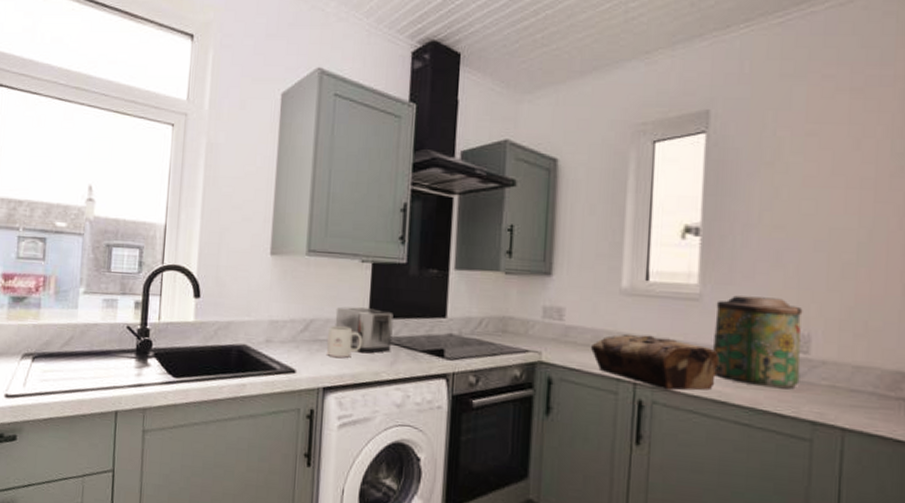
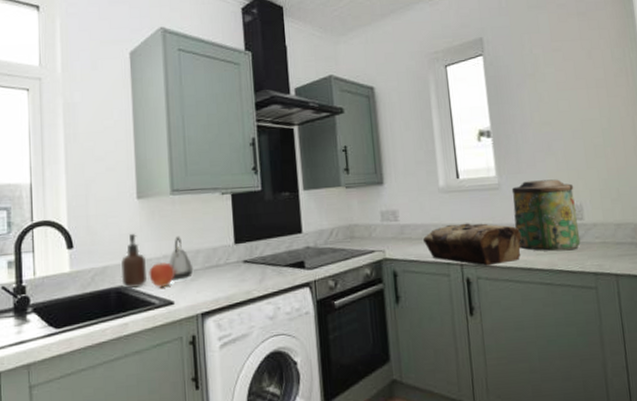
soap dispenser: none [244,292,272,349] -> present [120,234,147,288]
fruit: none [273,326,300,353] -> present [149,262,174,287]
kettle: none [295,301,321,348] -> present [168,236,194,280]
mug: present [326,326,363,358] -> none [199,254,232,284]
toaster: present [335,306,394,353] -> none [204,234,258,276]

